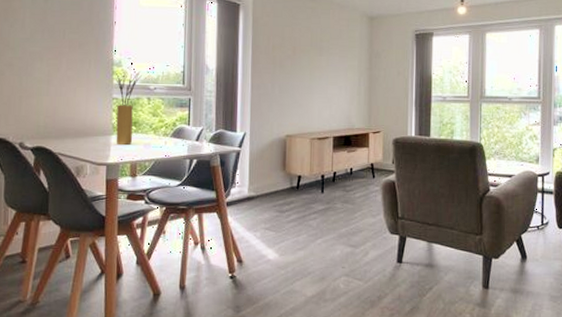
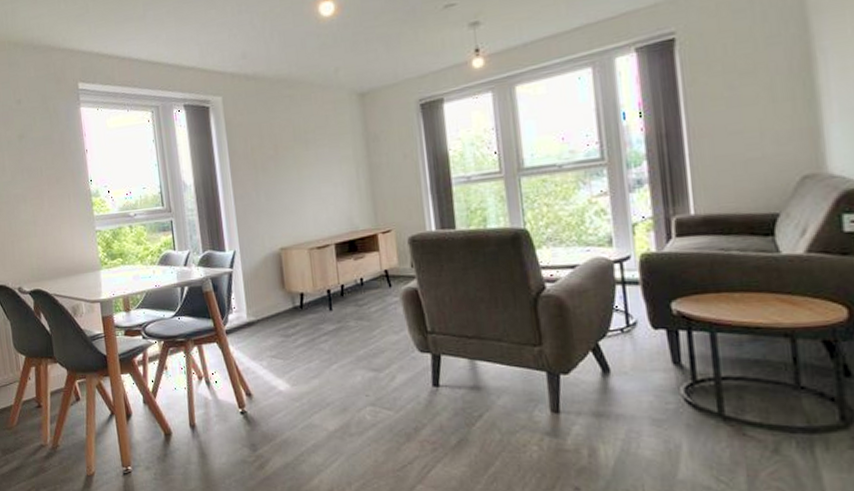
vase: present [116,71,142,145] -> none [95,199,122,279]

